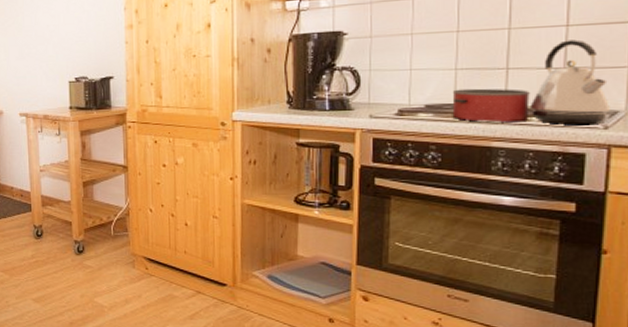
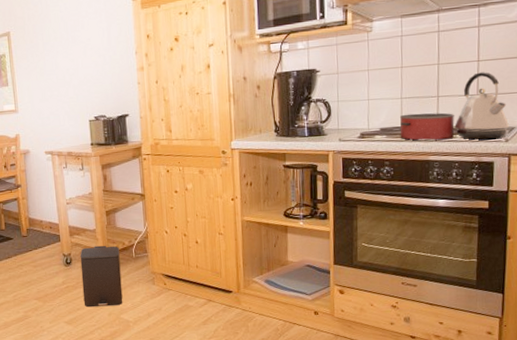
pedal bin: none [52,219,98,288] -> present [80,245,123,307]

